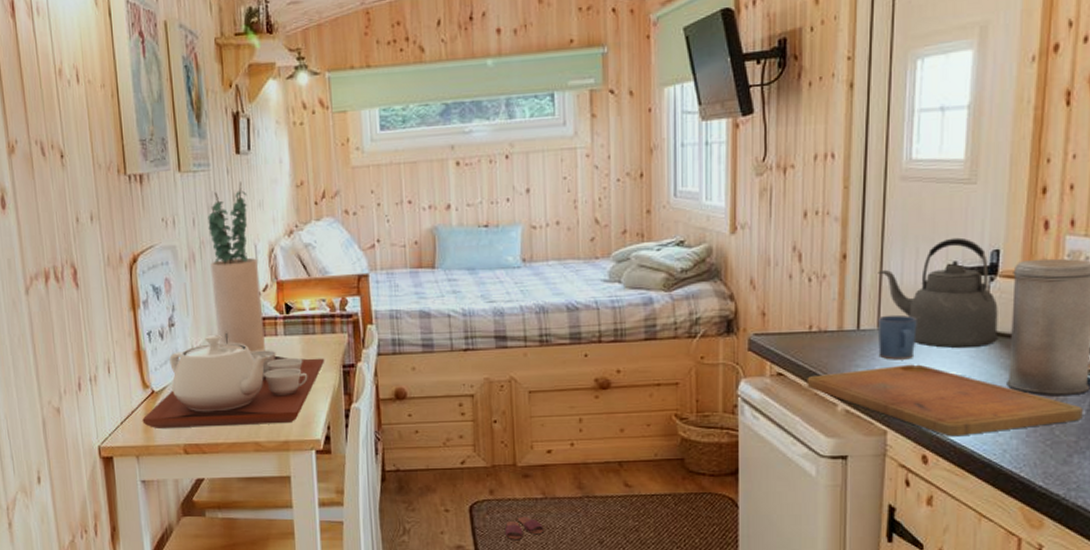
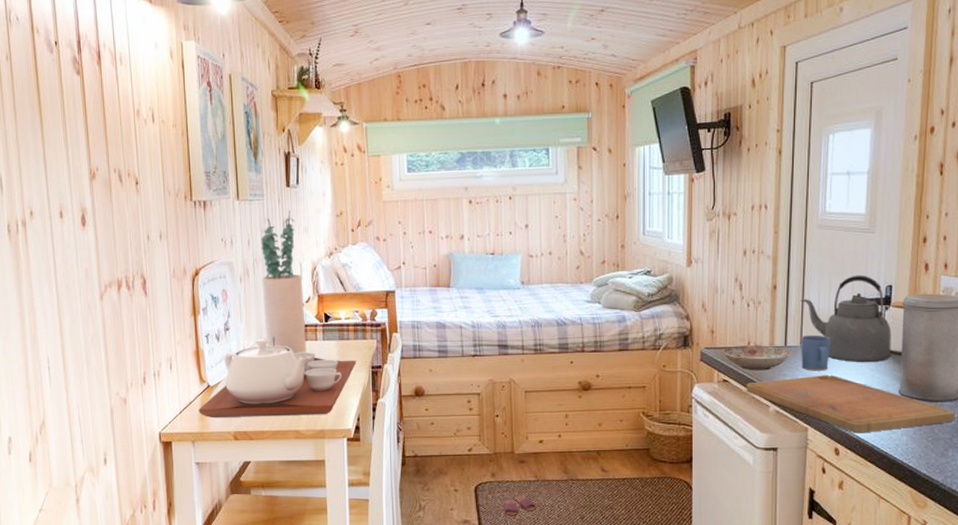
dish: none [776,329,865,361] -> present [722,345,791,371]

